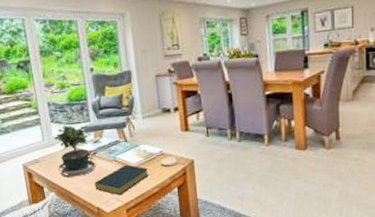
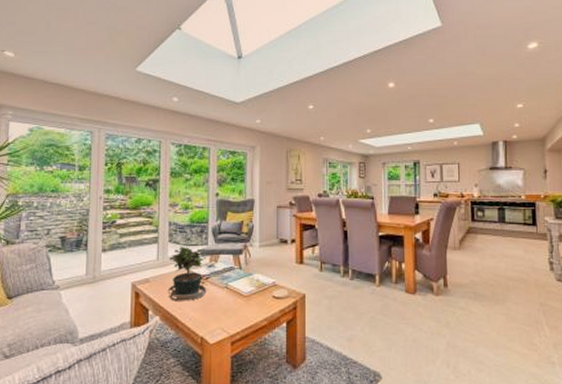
hardback book: present [95,164,149,196] -> none [202,293,259,326]

